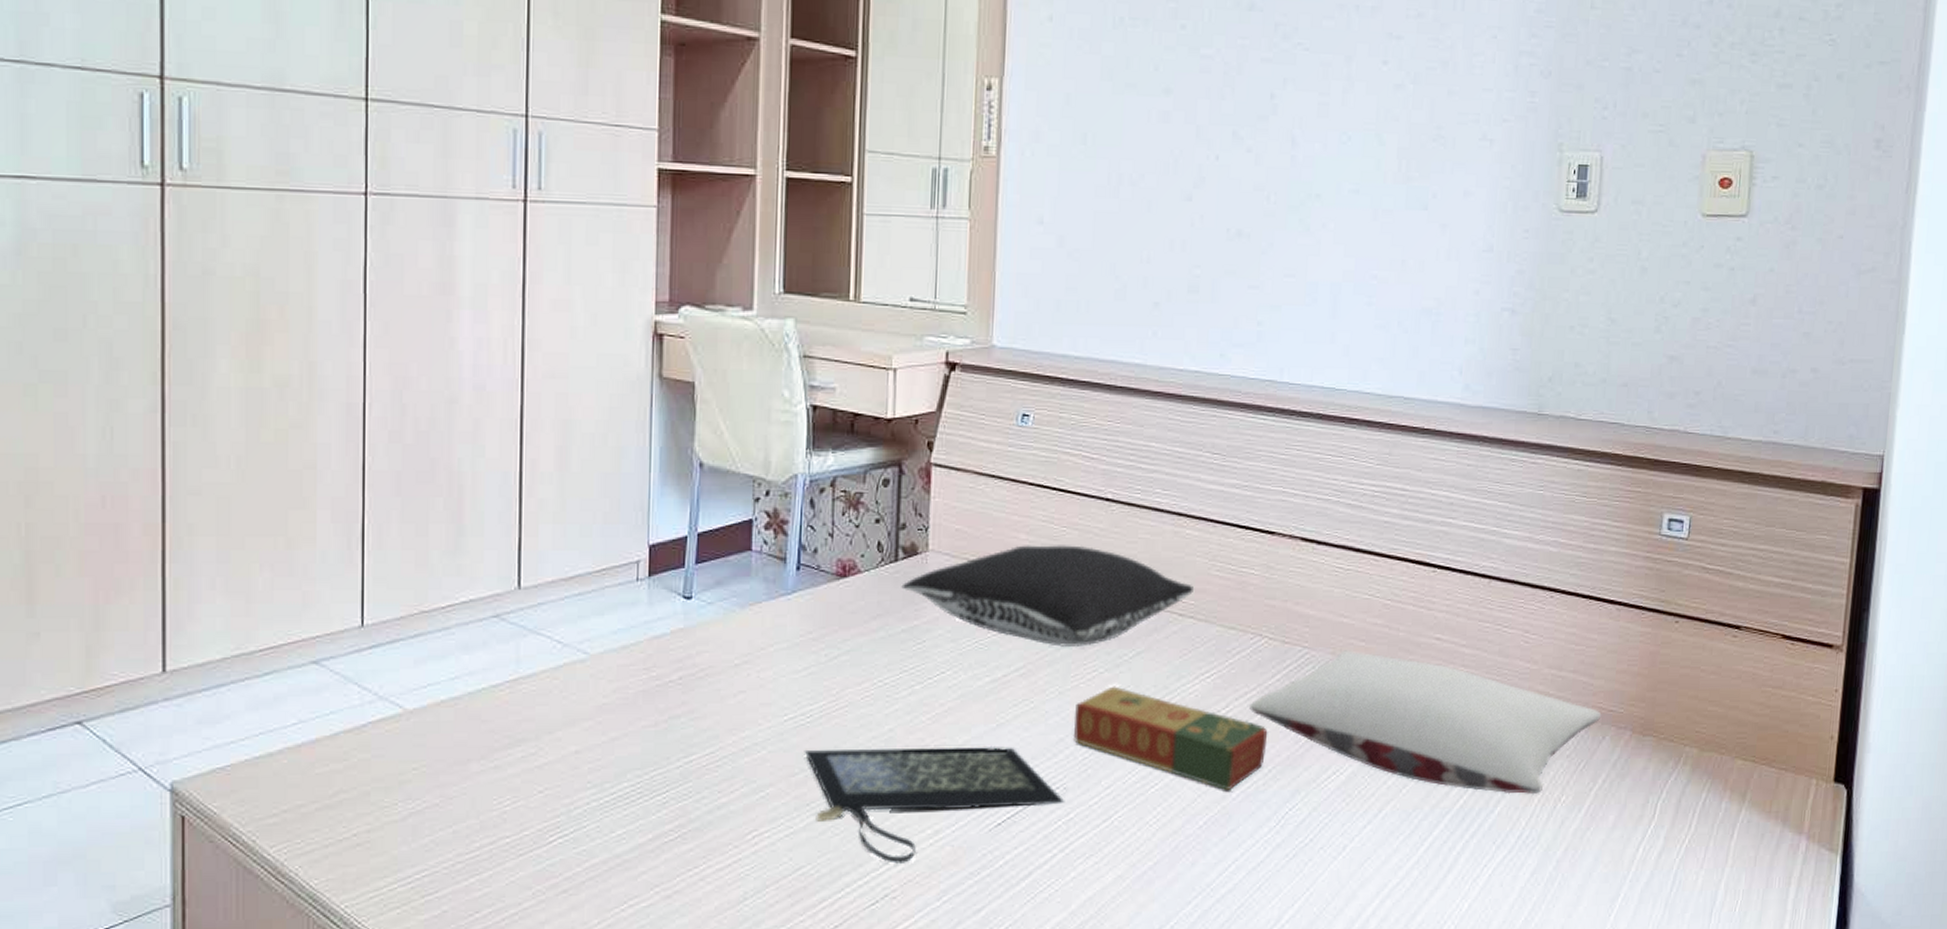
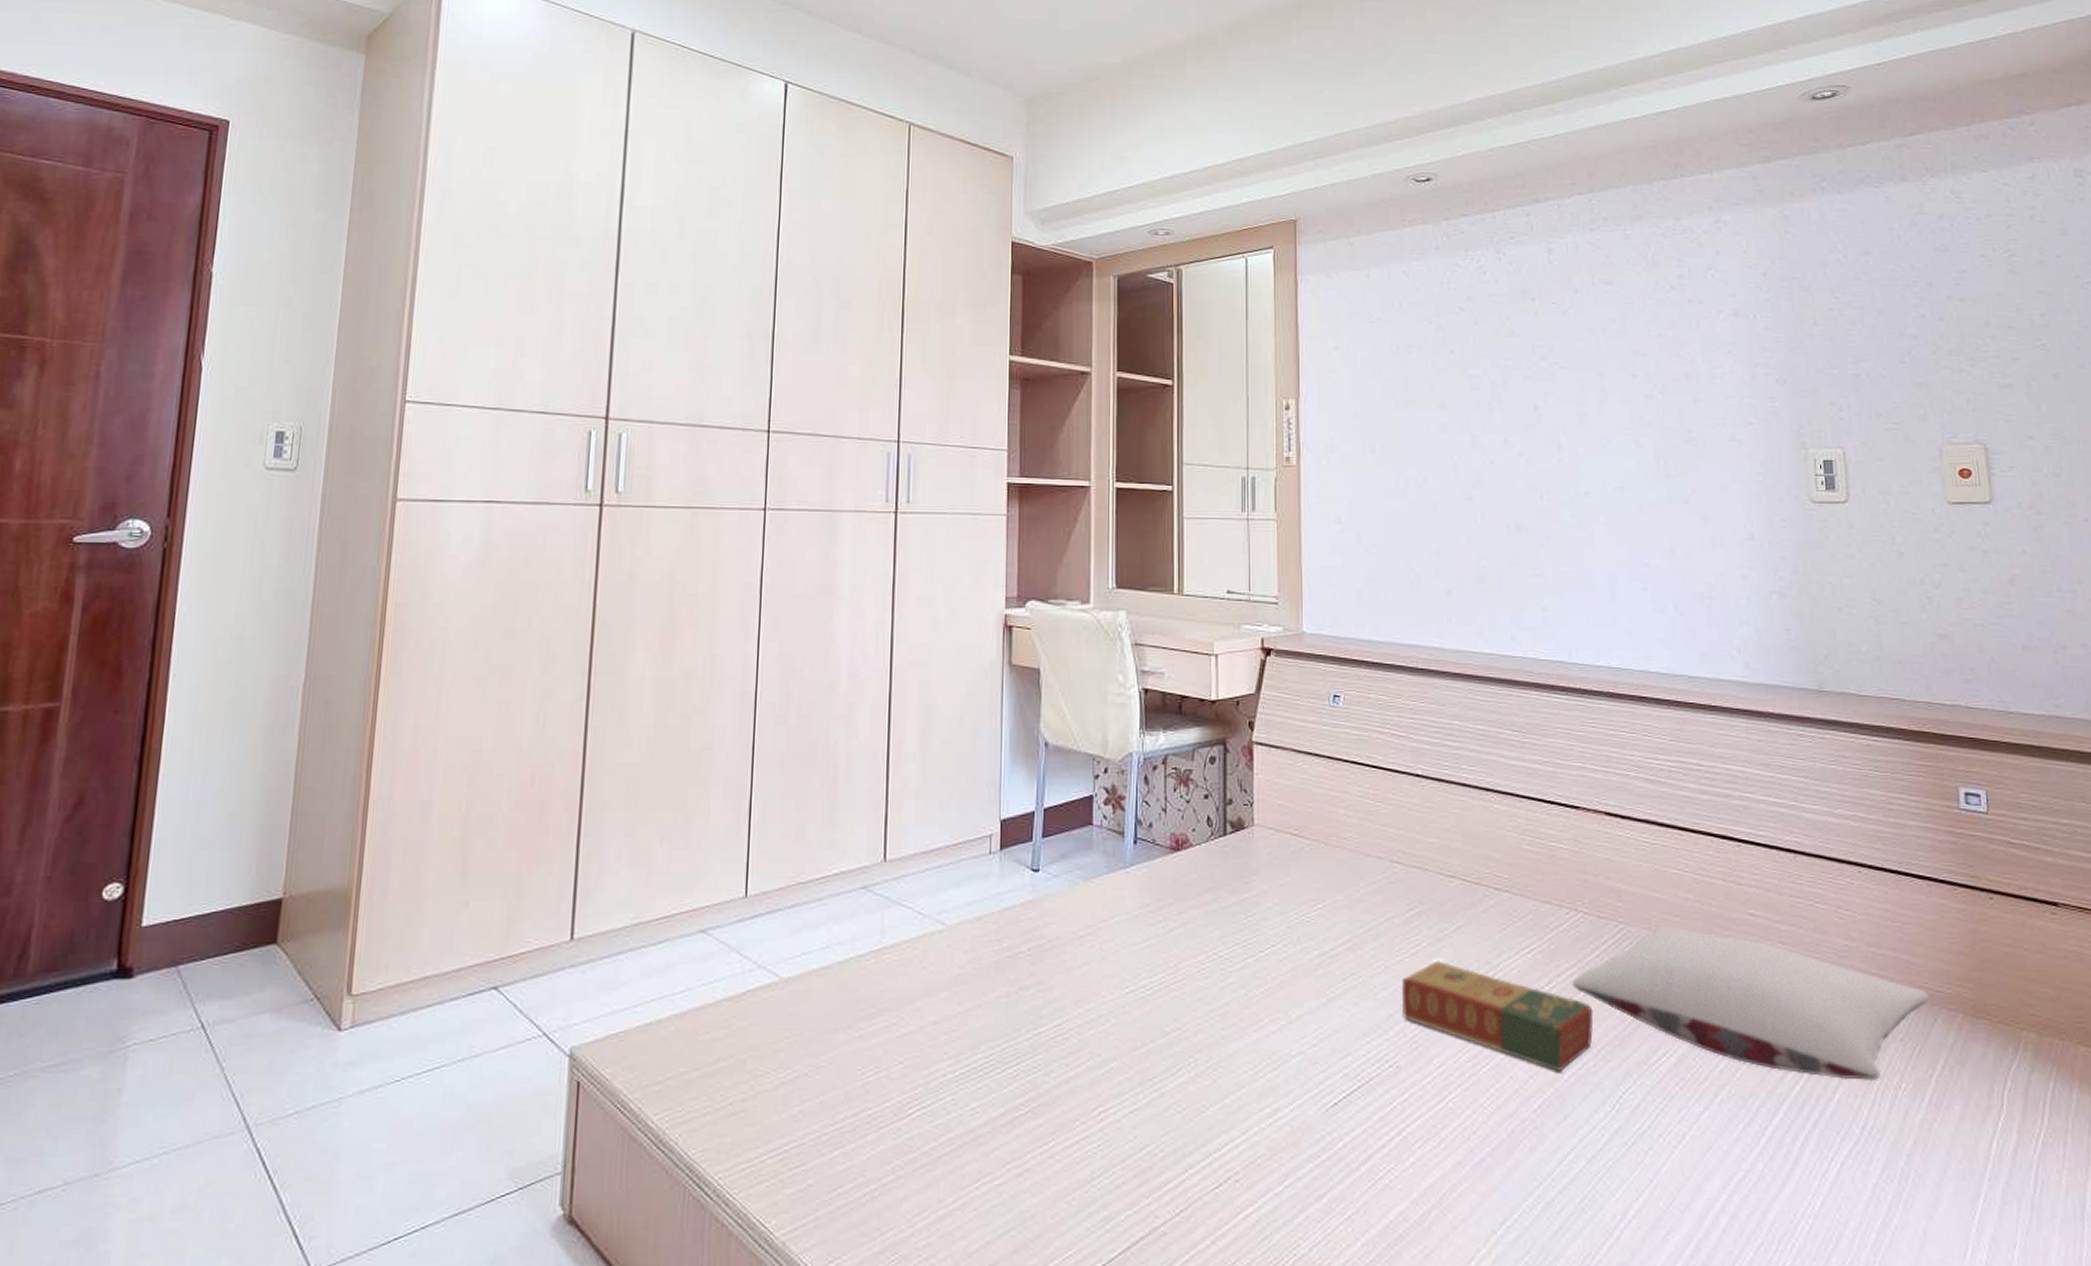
clutch bag: present [804,745,1065,864] -> none [1145,1021,1399,1144]
pillow: present [901,545,1194,648] -> none [1231,819,1506,922]

